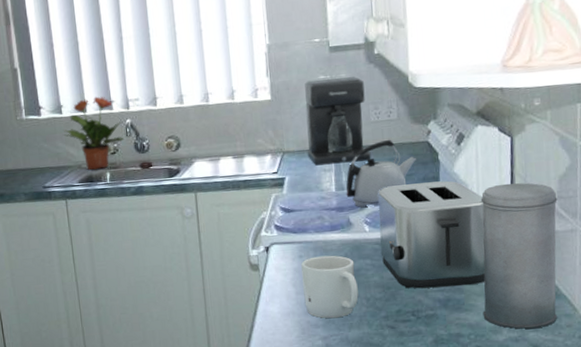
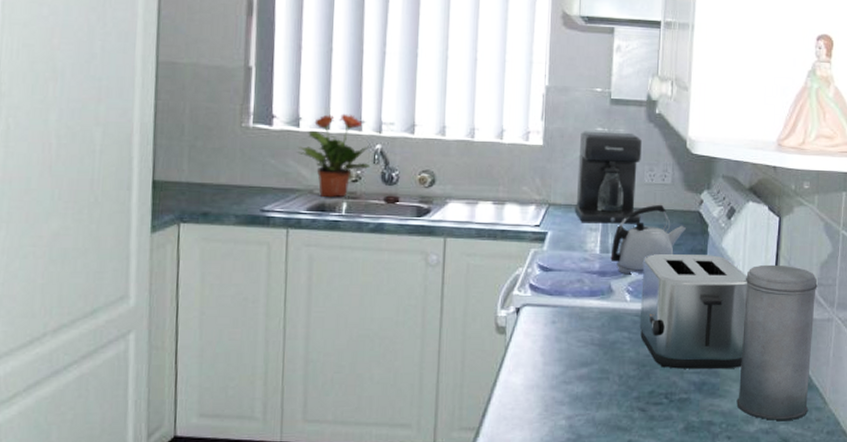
mug: present [301,255,359,319] -> none [552,323,611,396]

